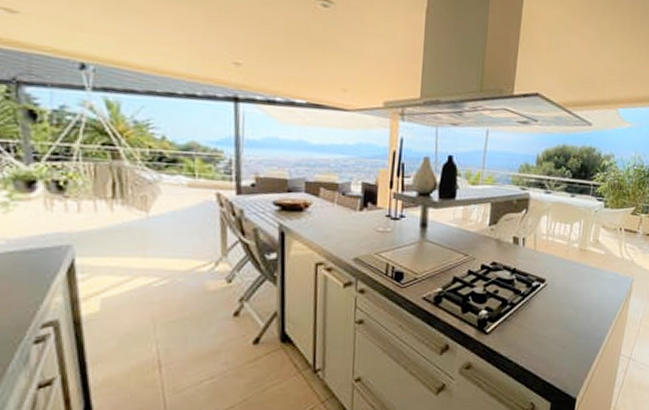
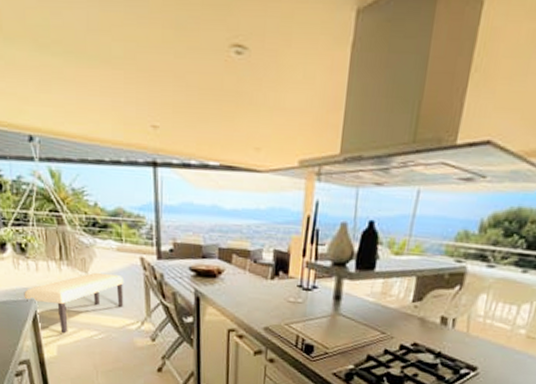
bench: none [57,210,196,284] -> present [24,272,124,334]

